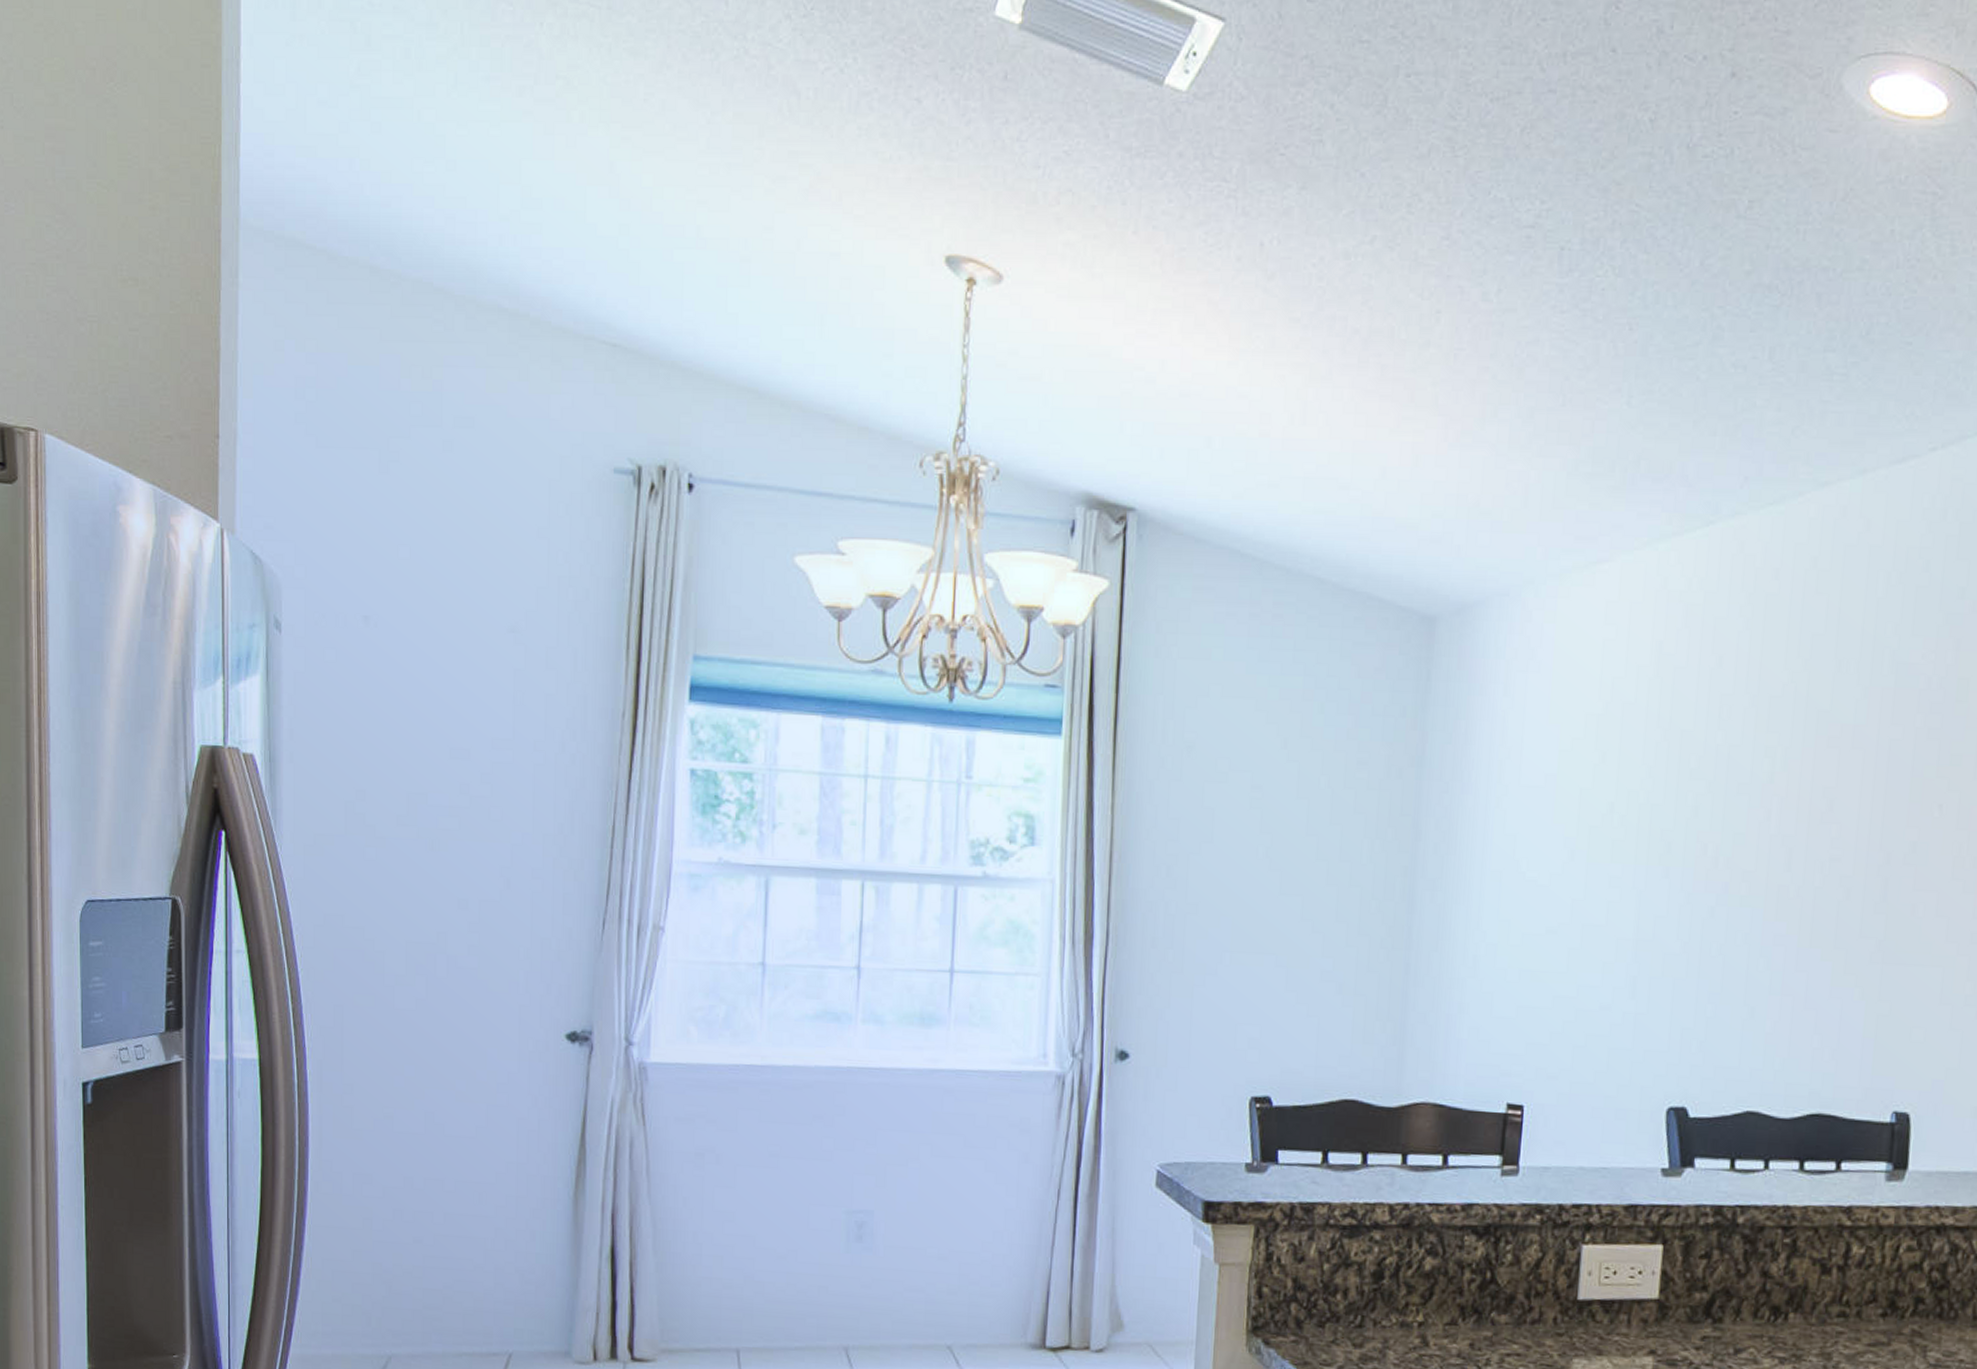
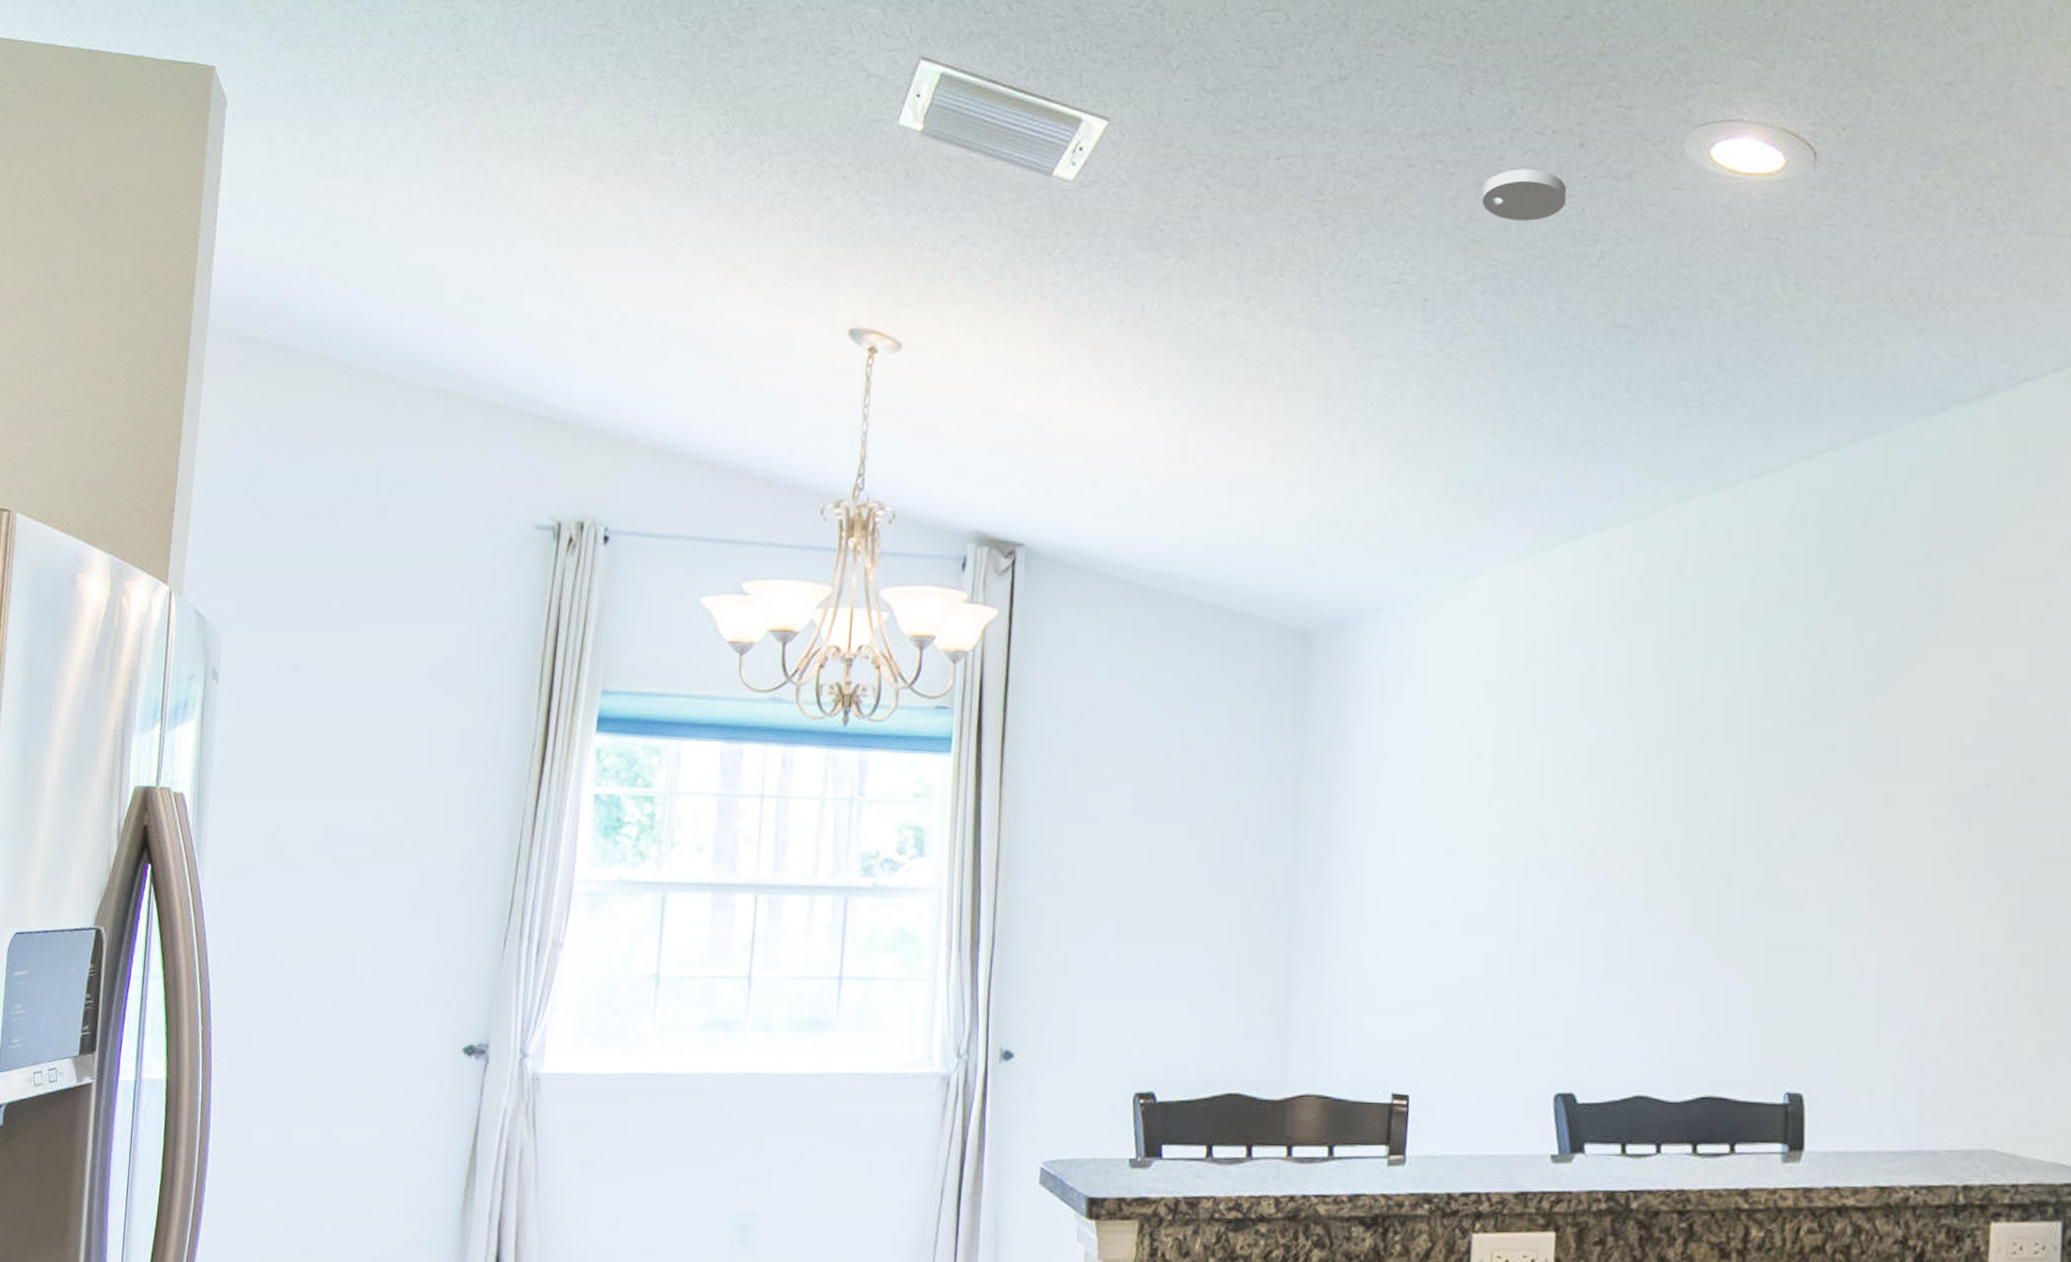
smoke detector: none [1625,100,1716,161] -> present [1482,168,1567,221]

